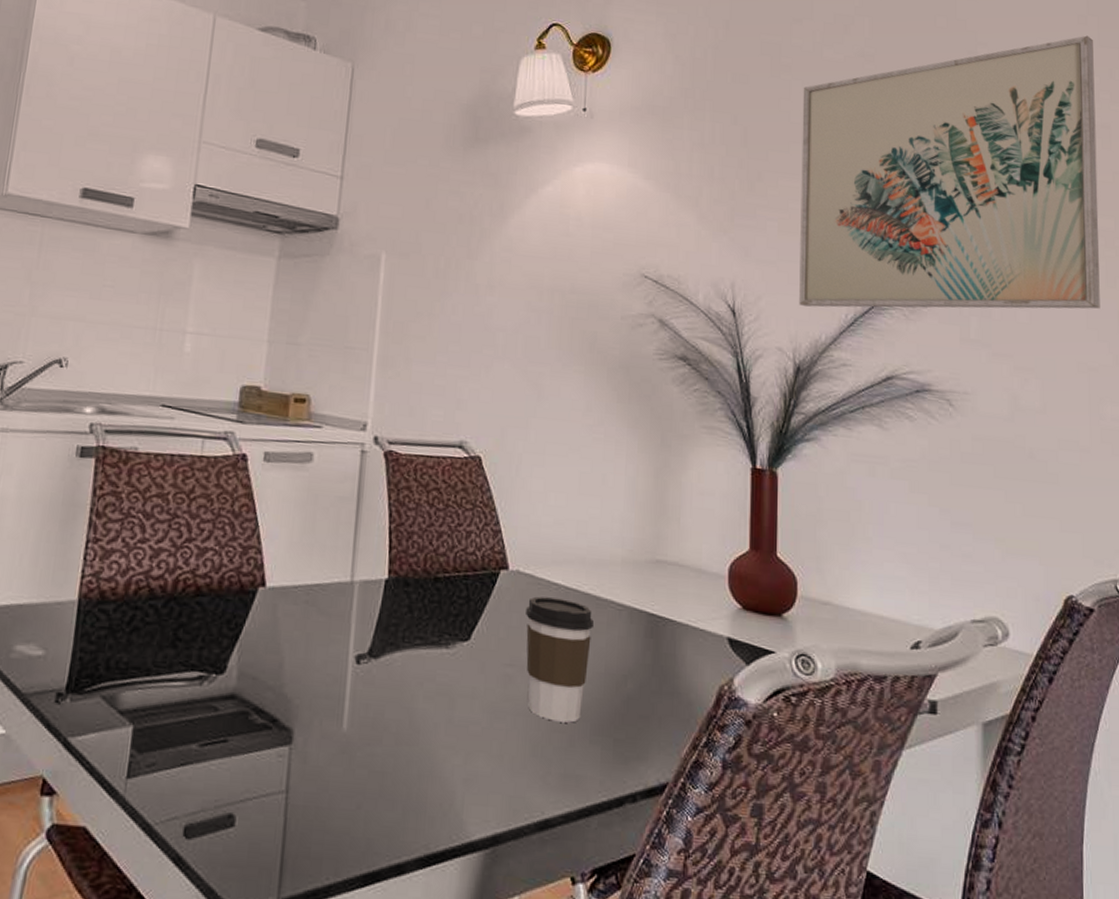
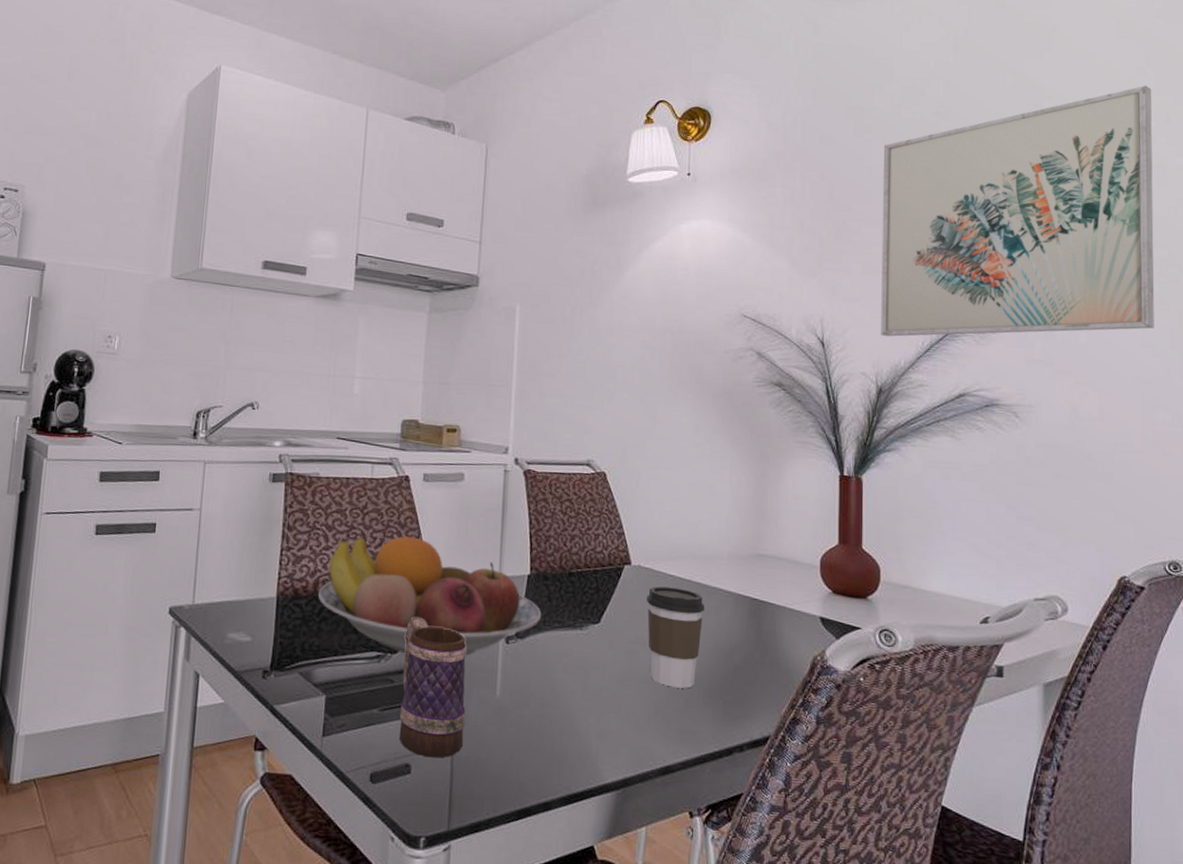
fruit bowl: none [130,528,401,677] -> present [318,536,542,655]
mug: none [221,628,309,808] -> present [399,617,467,758]

